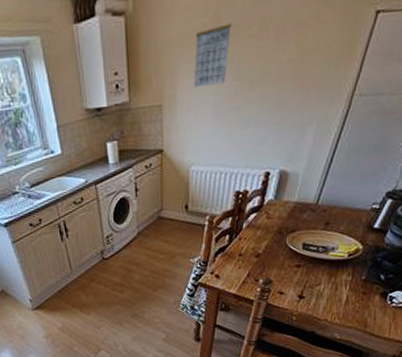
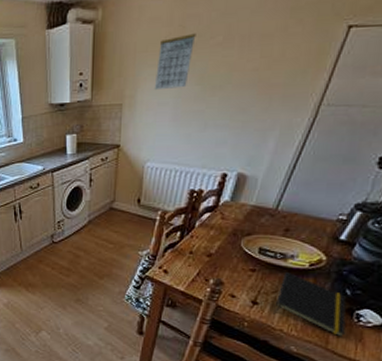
notepad: none [318,263,381,320] -> present [273,271,347,337]

